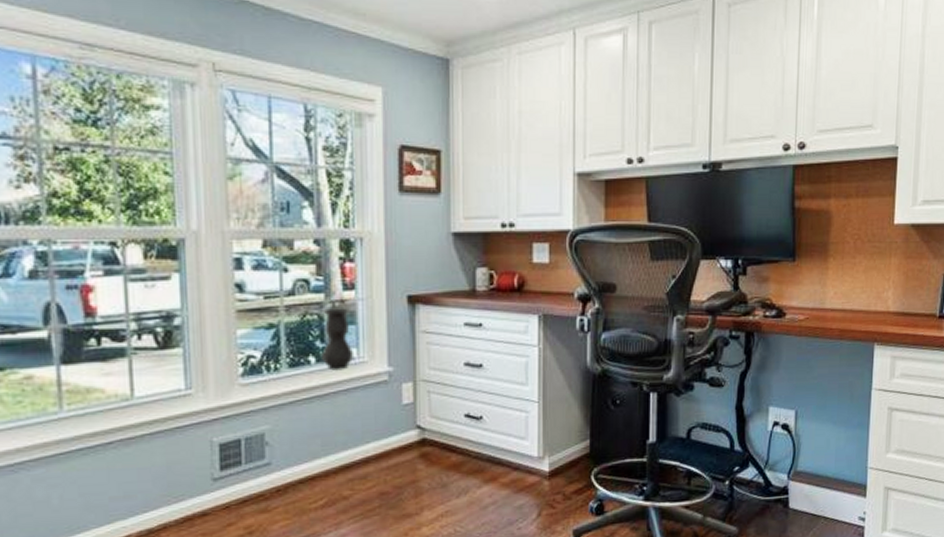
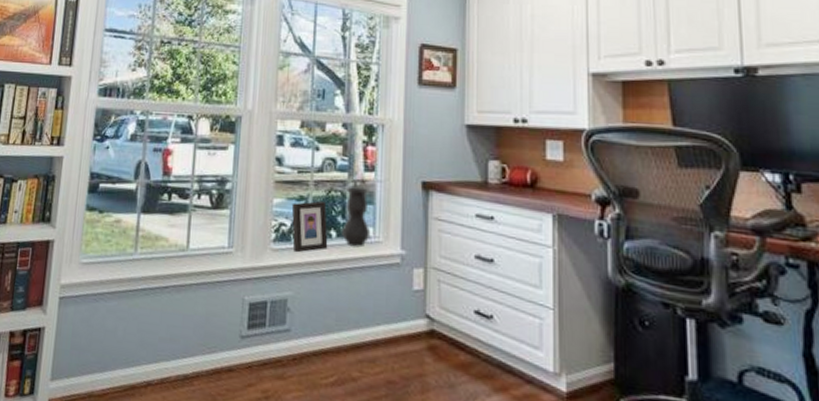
picture frame: none [260,327,307,385] -> present [291,201,328,253]

